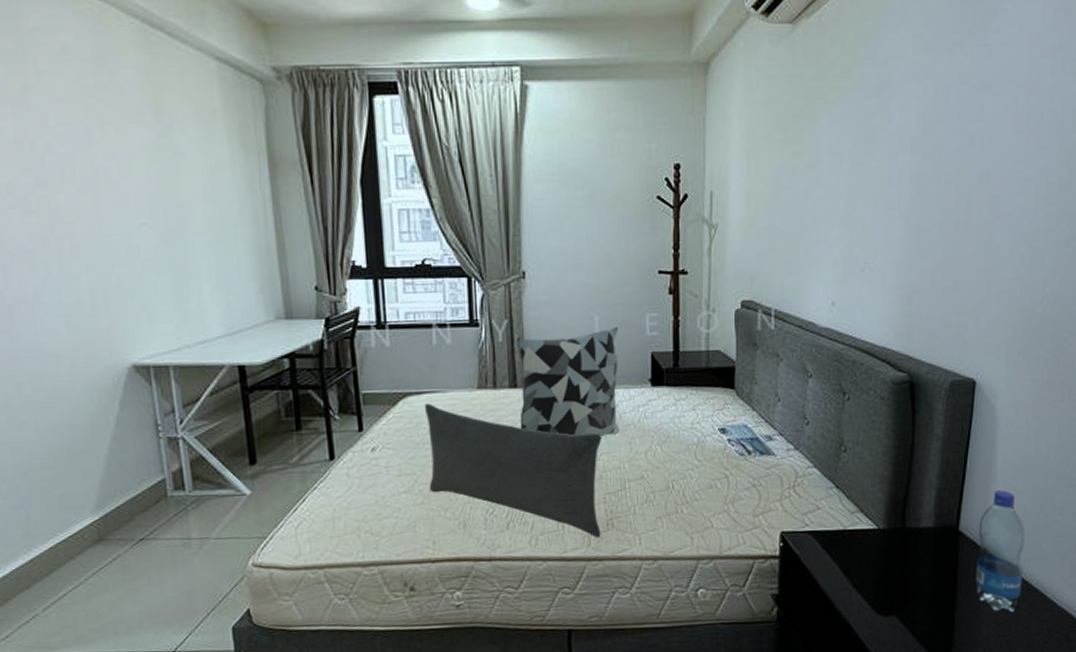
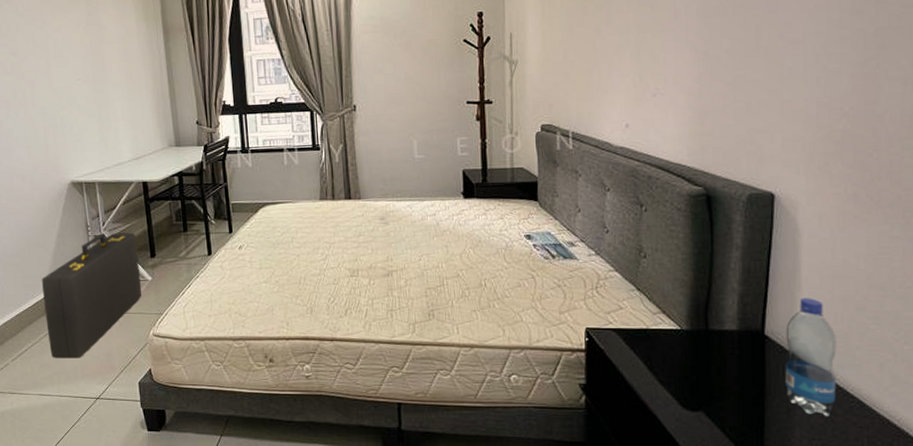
briefcase: none [87,432,237,604] -> present [41,232,142,359]
pillow: present [424,403,601,538] -> none [278,211,424,326]
pillow: present [516,327,619,436] -> none [350,149,437,240]

